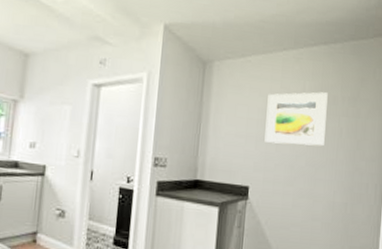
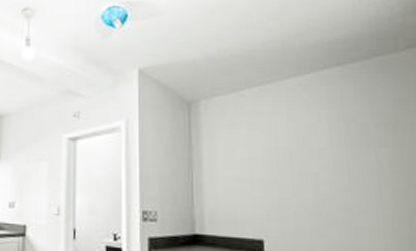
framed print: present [264,92,328,147] -> none [272,121,360,187]

